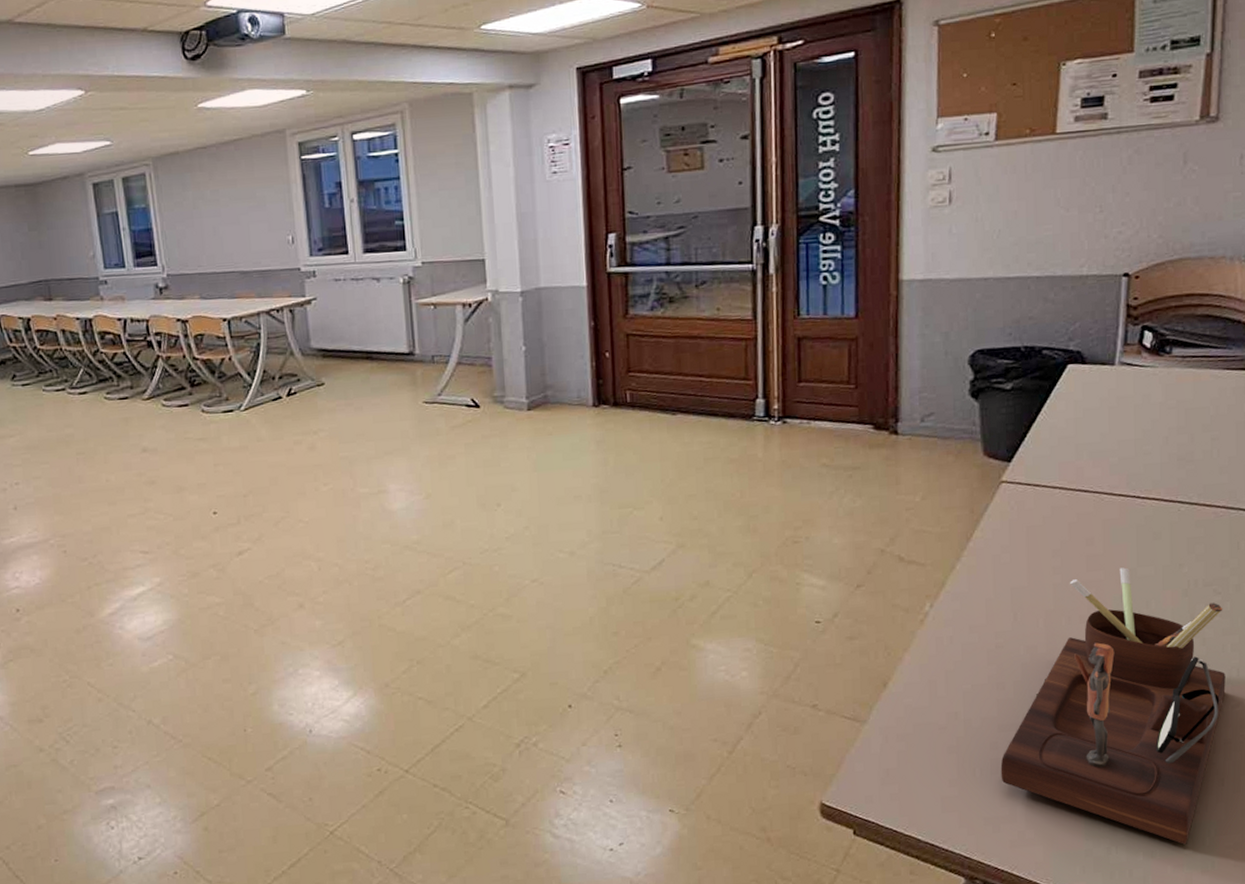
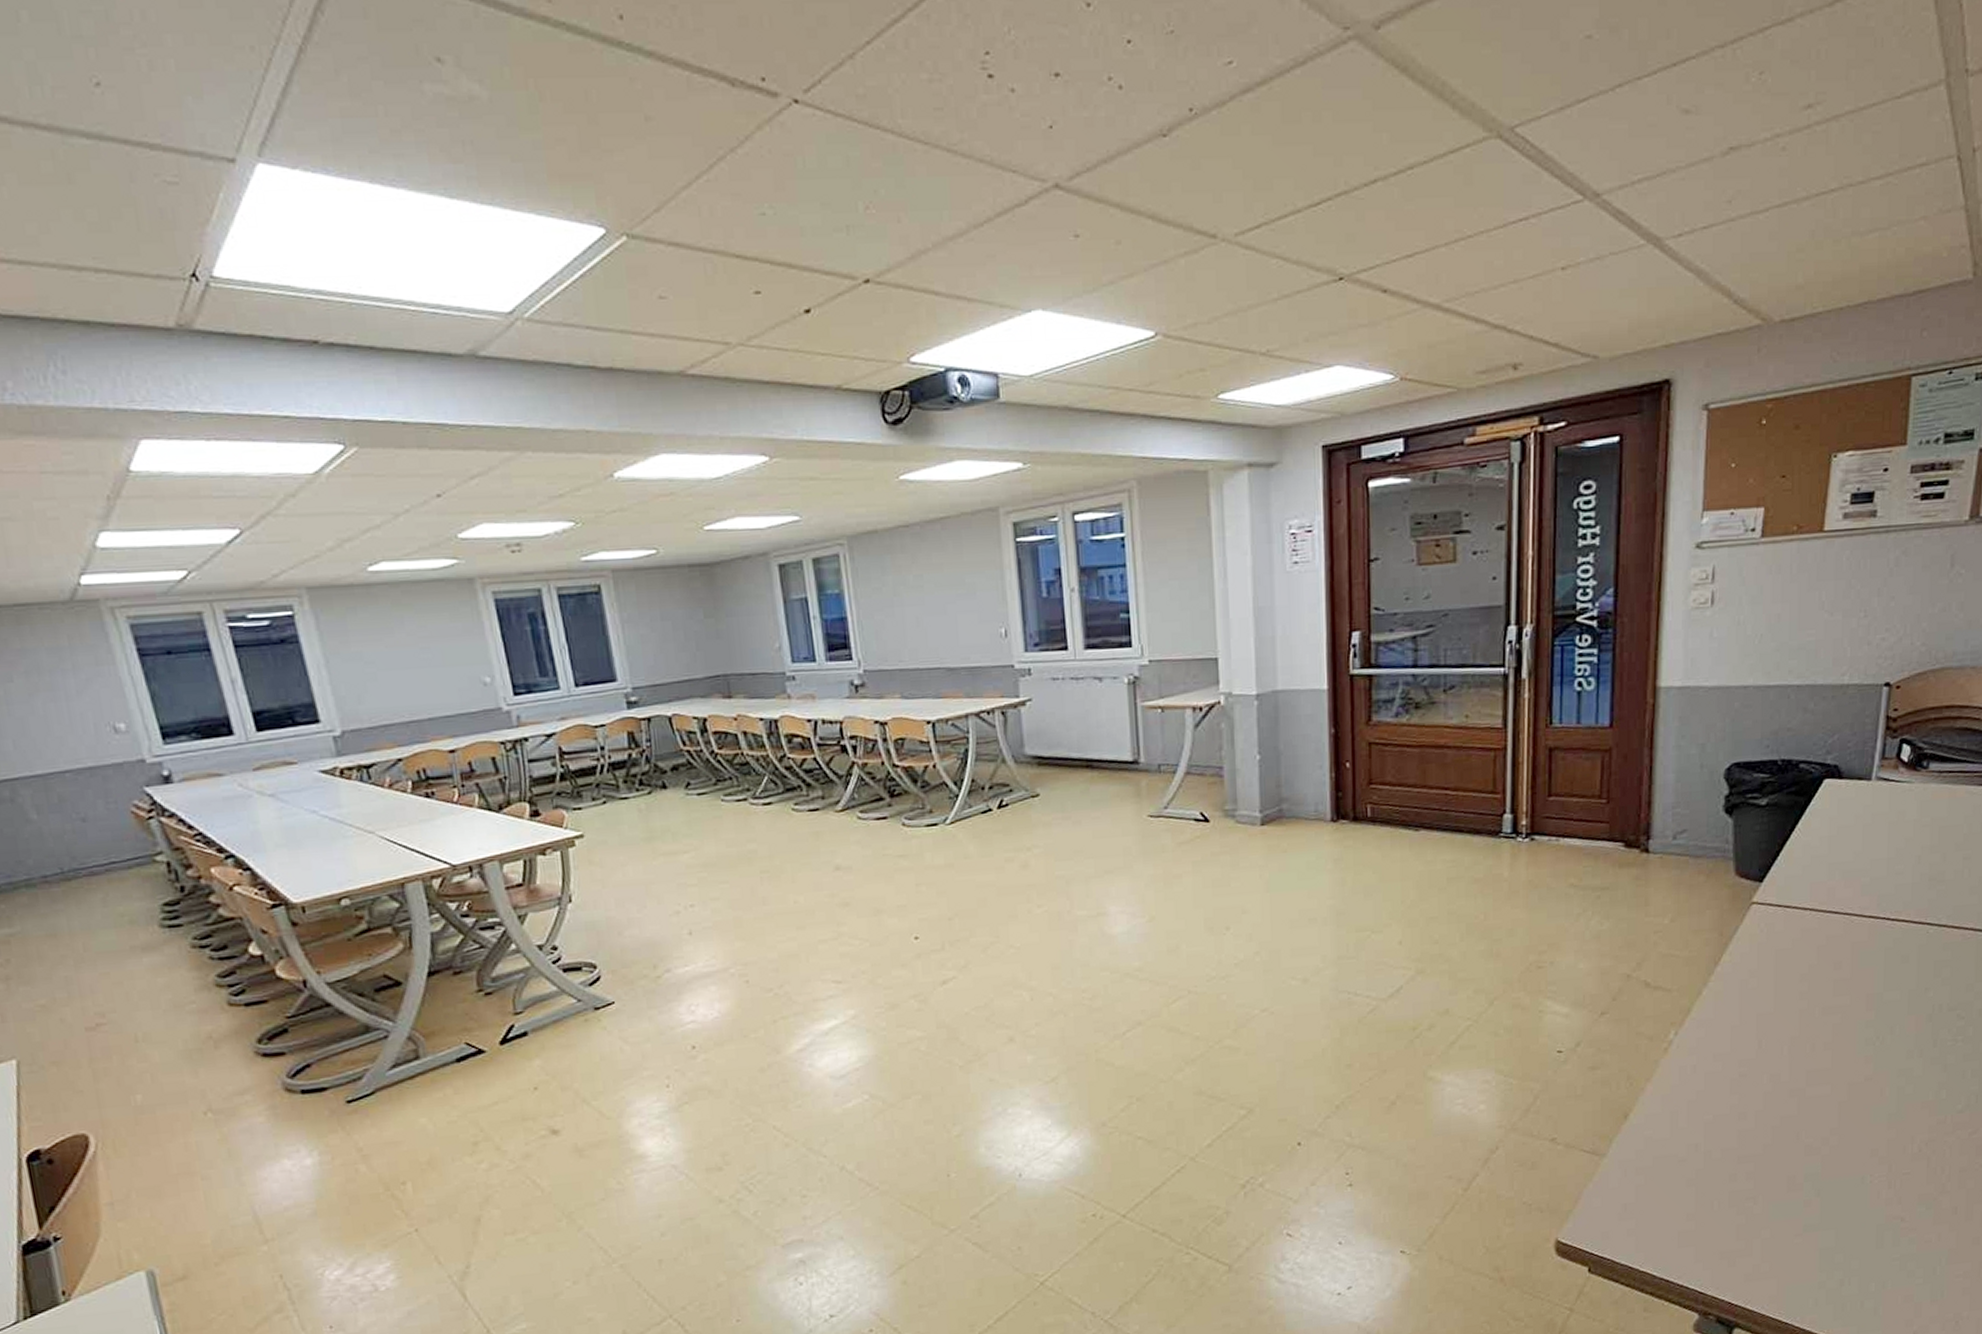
desk organizer: present [1000,567,1226,845] -> none [1738,992,1966,1274]

